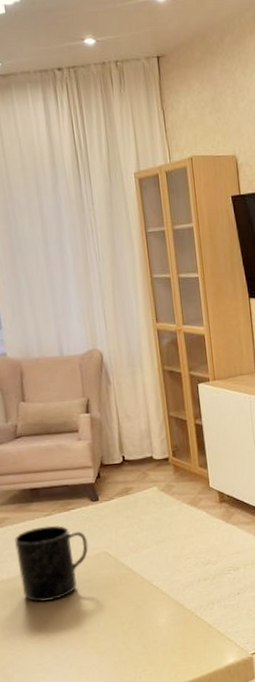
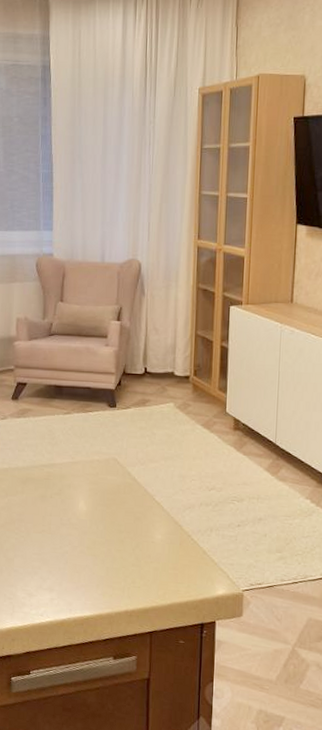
mug: present [14,525,89,603] -> none [33,423,100,496]

